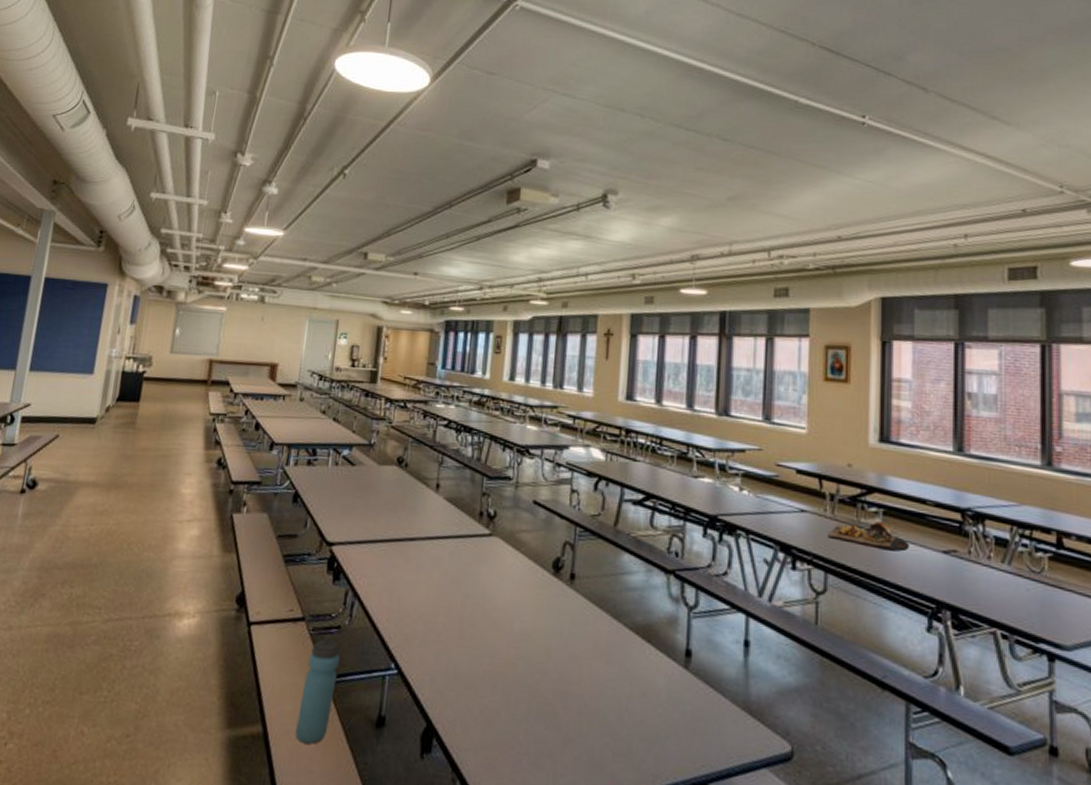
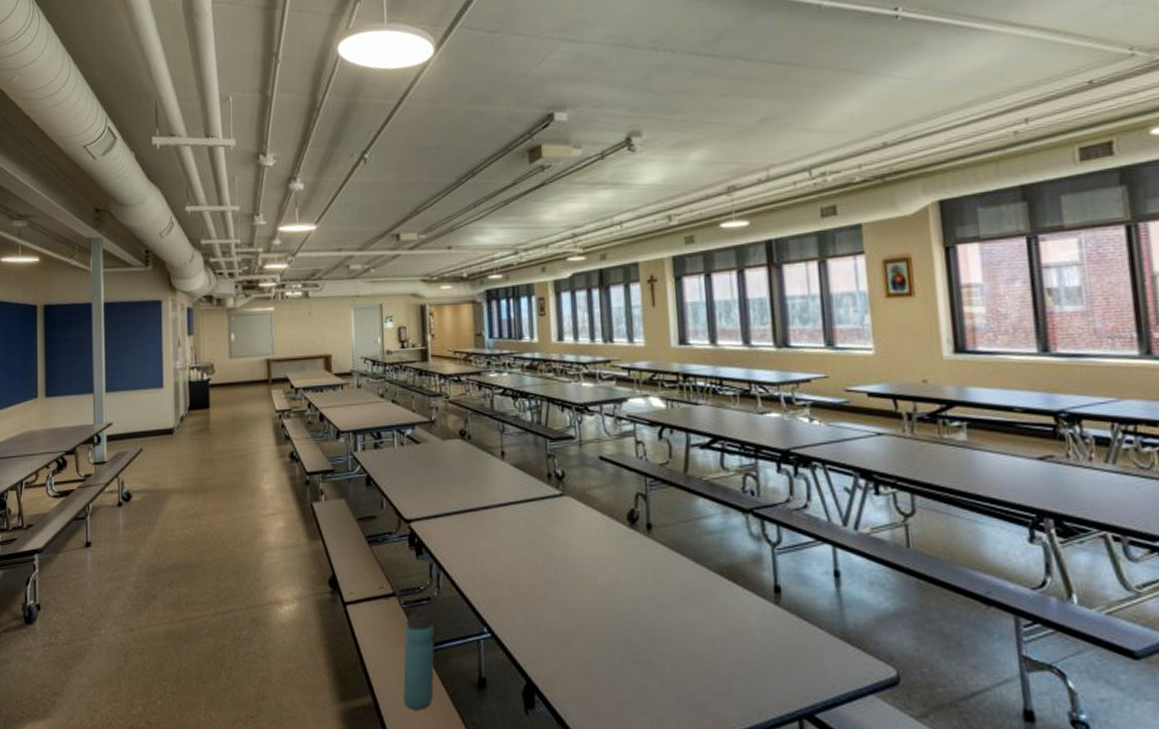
food tray: present [828,521,910,552] -> none [910,435,1000,464]

